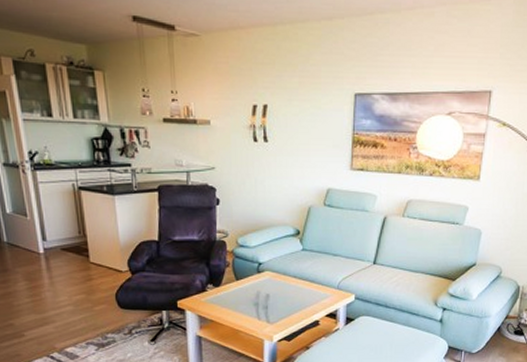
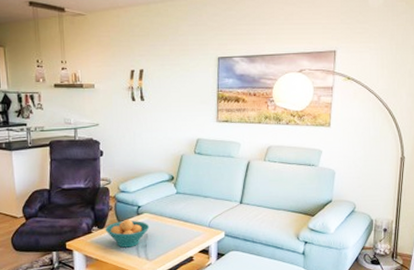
fruit bowl: none [221,277,272,309] -> present [105,219,150,248]

